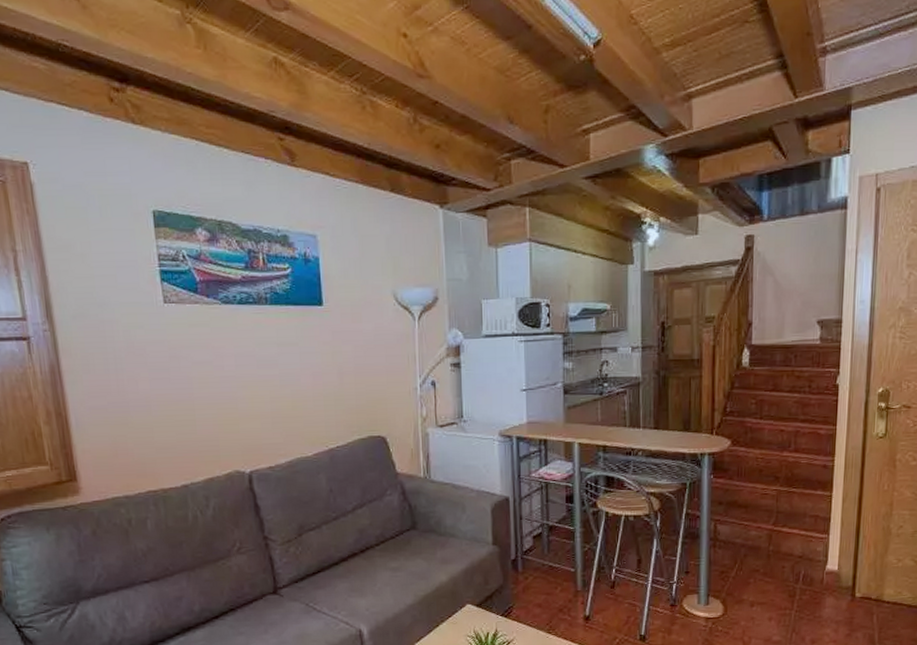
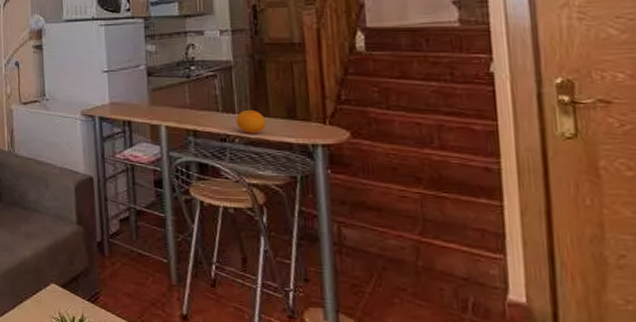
fruit: none [640,423,666,446] -> present [236,109,267,134]

